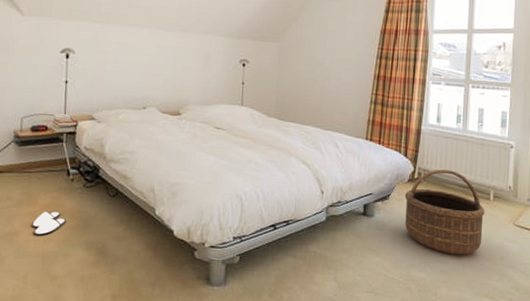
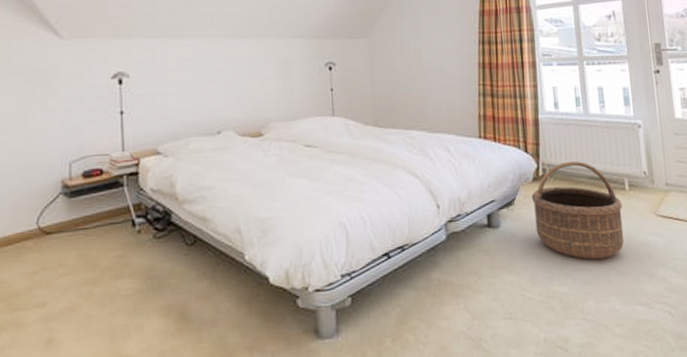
slippers: present [31,210,66,236] -> none [92,273,135,308]

